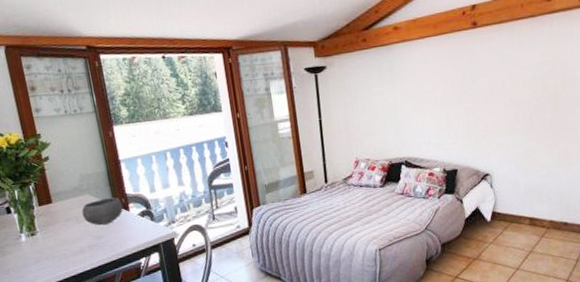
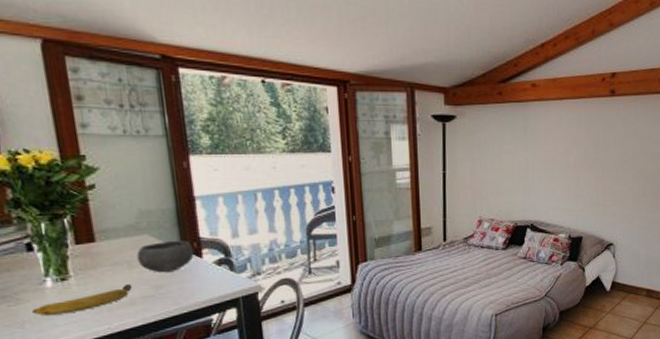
fruit: none [14,235,81,264] -> present [32,283,133,315]

